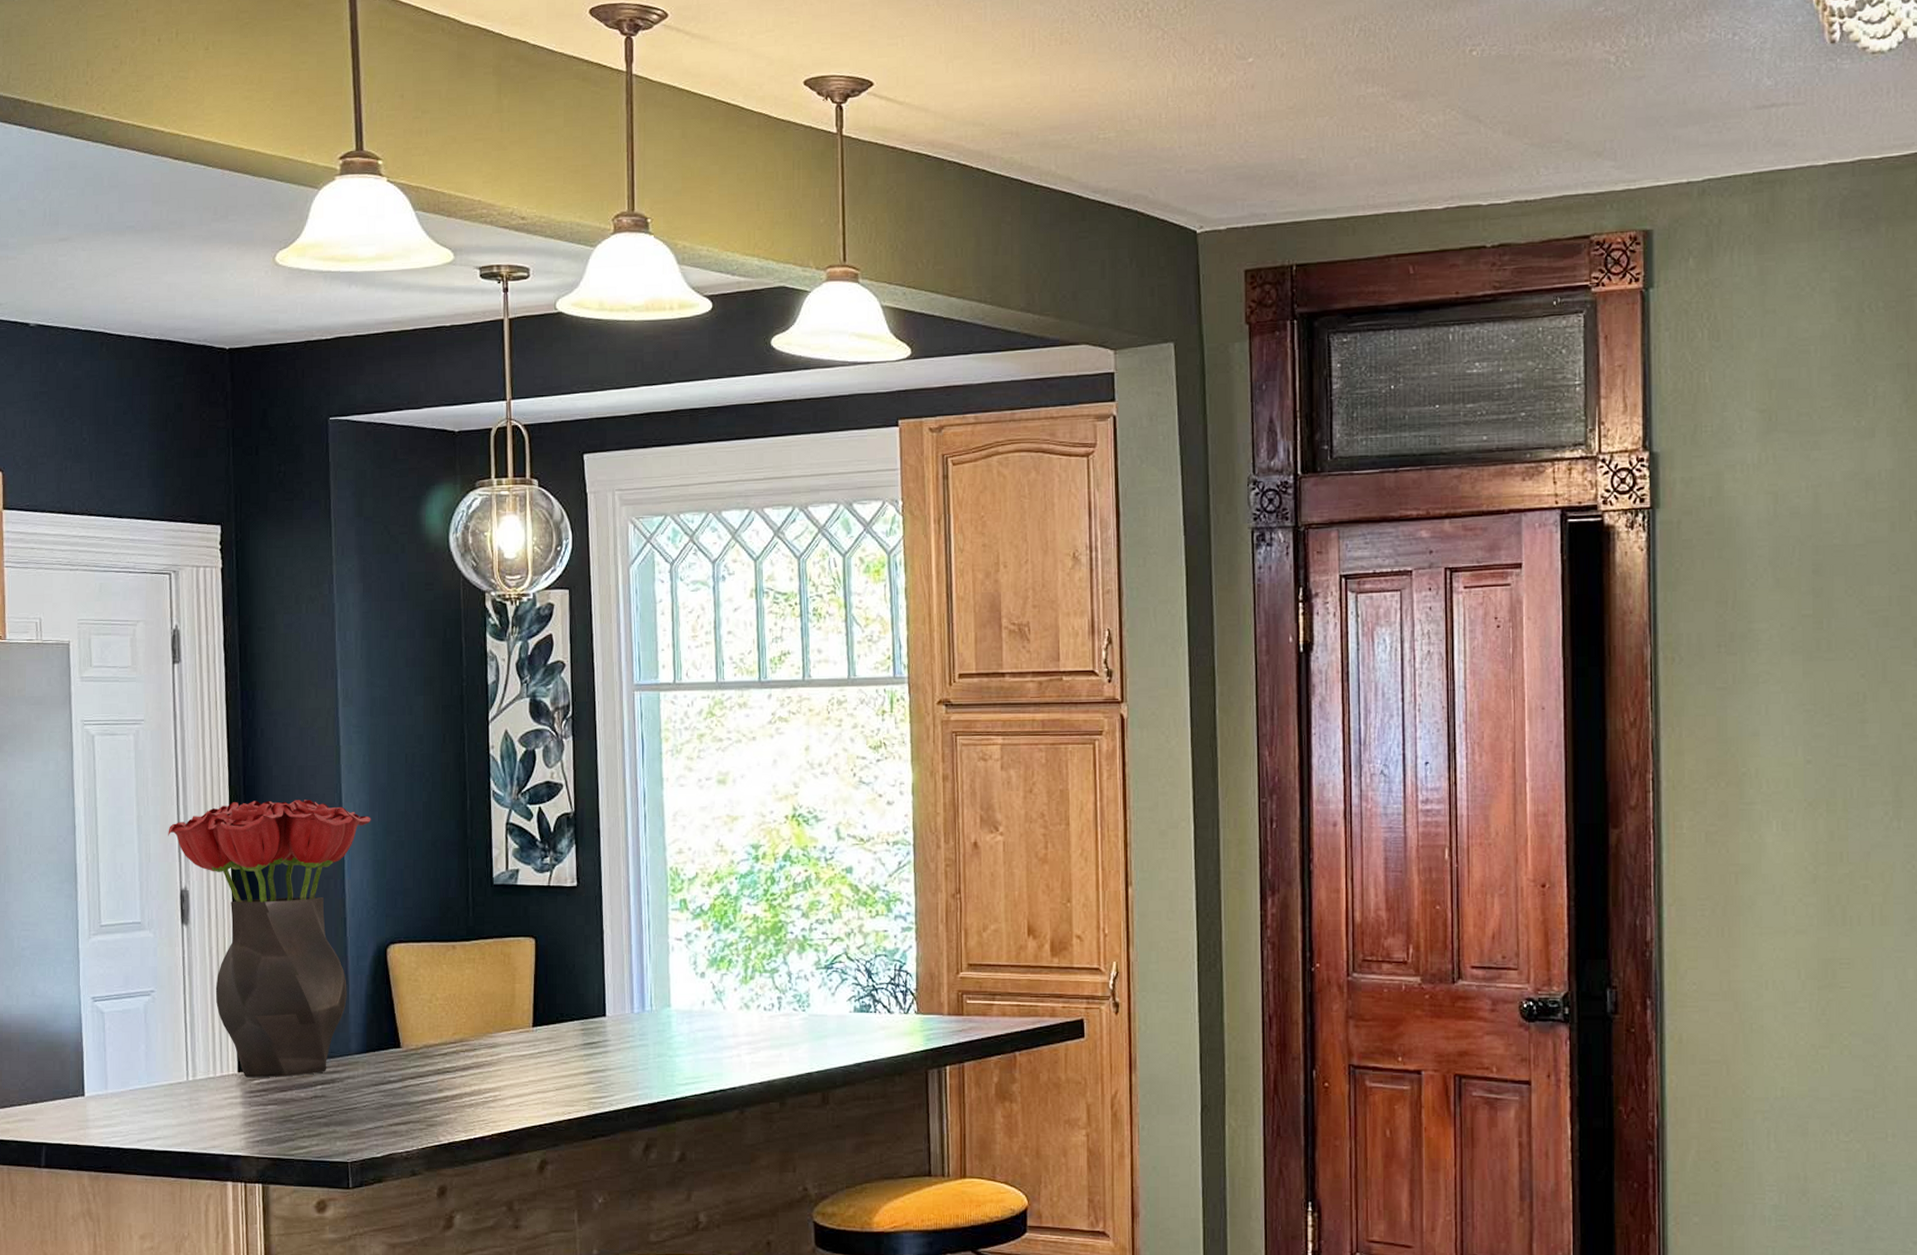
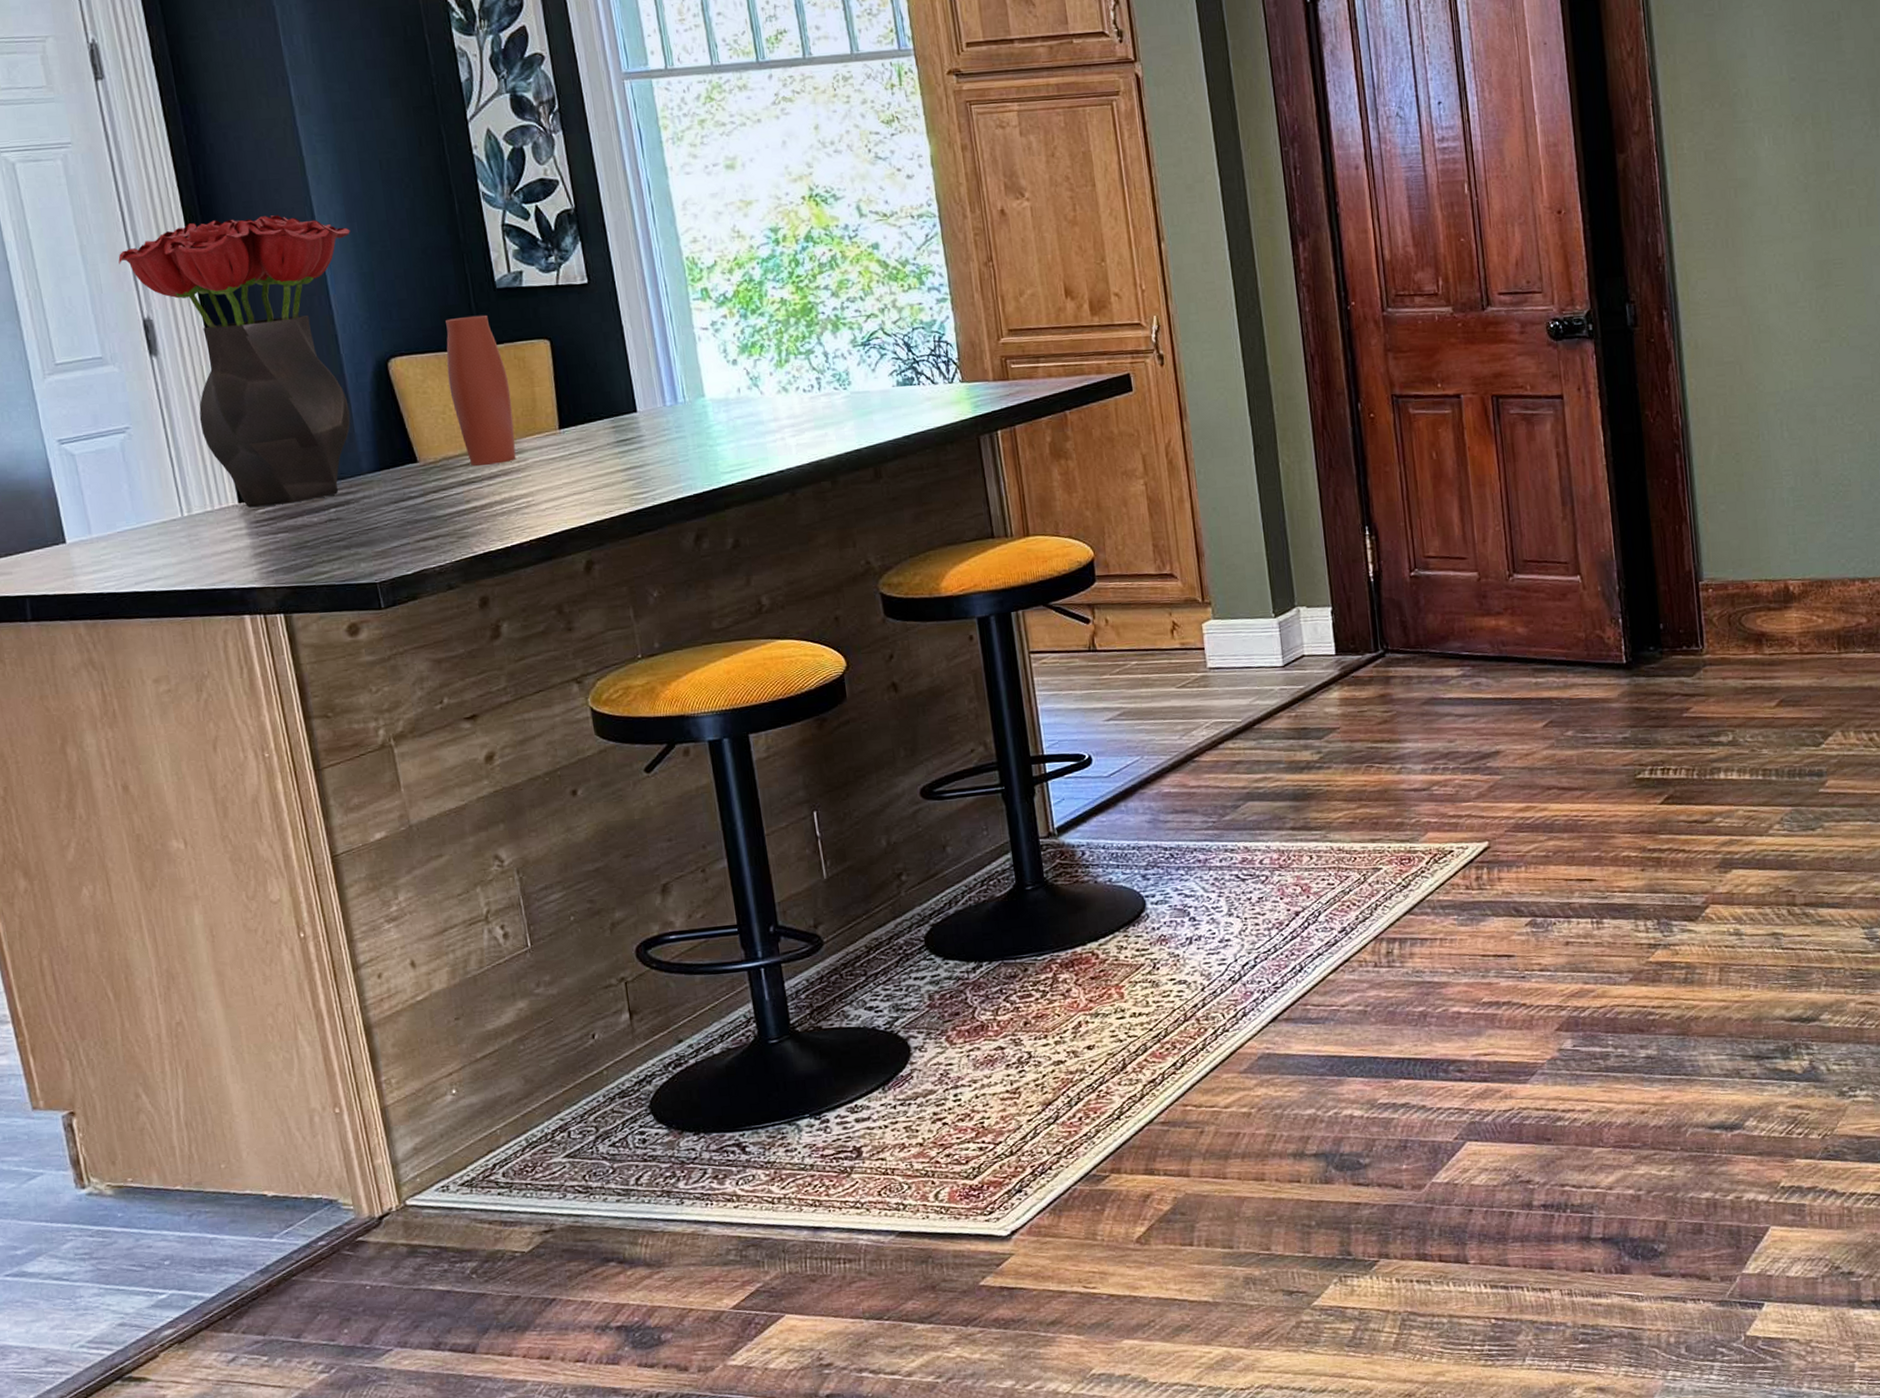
vase: none [439,909,493,1057] -> present [445,315,517,467]

